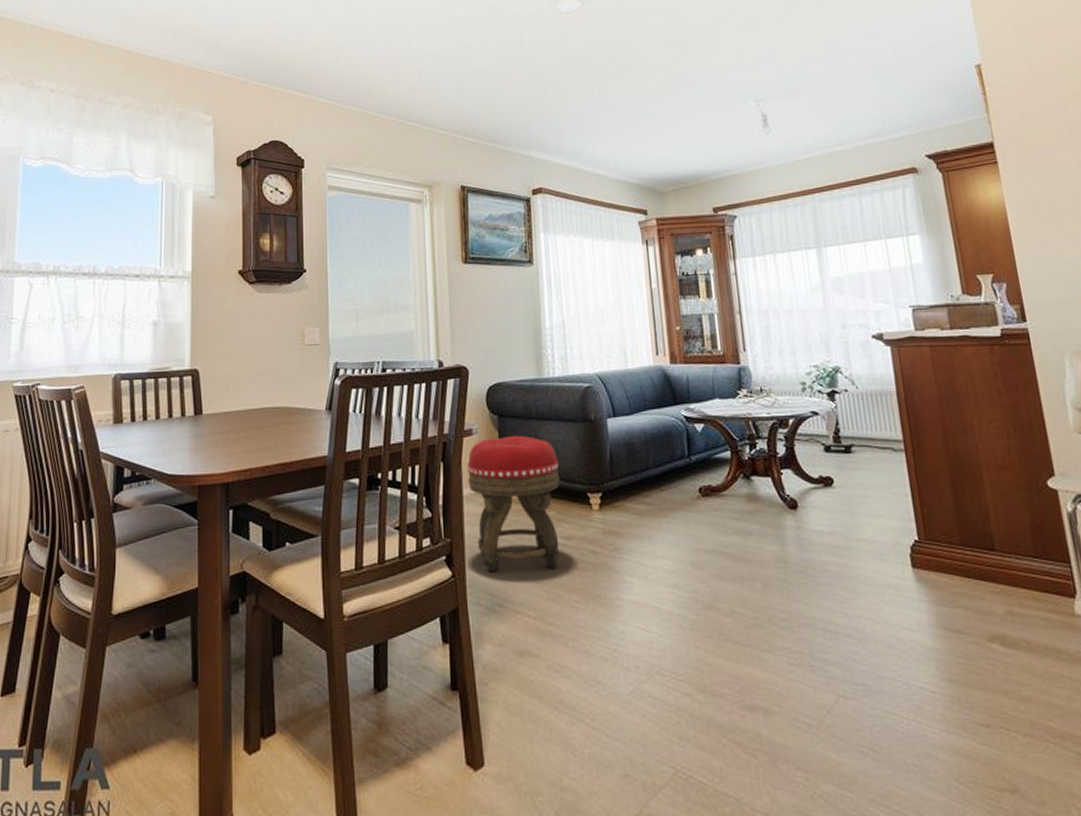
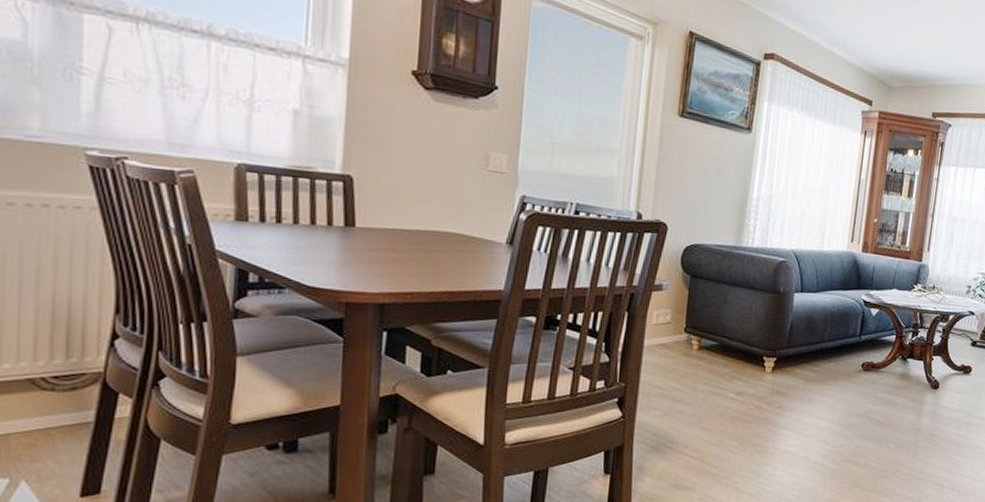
footstool: present [467,435,561,573] -> none [650,296,743,418]

